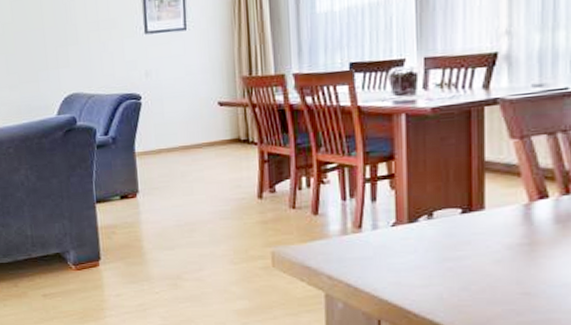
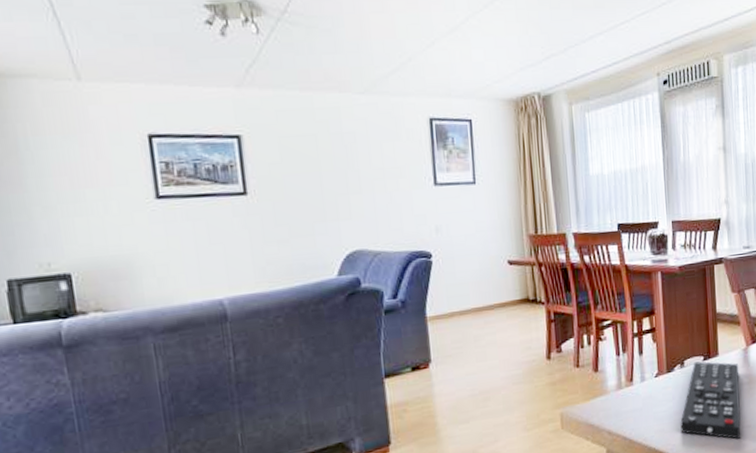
remote control: none [423,214,516,306] -> present [680,361,741,439]

